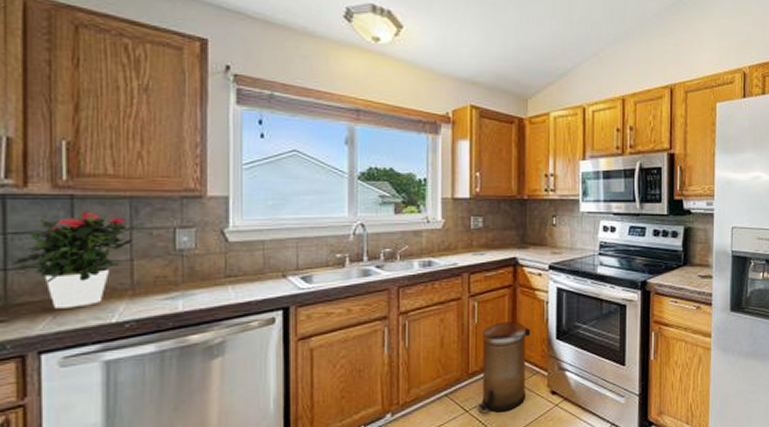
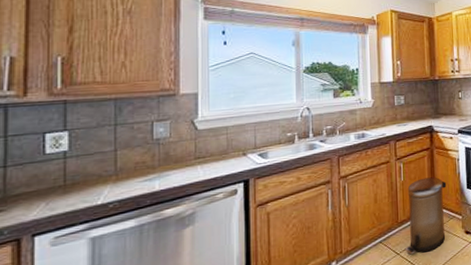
potted flower: present [12,211,143,309] -> none [12,113,126,197]

